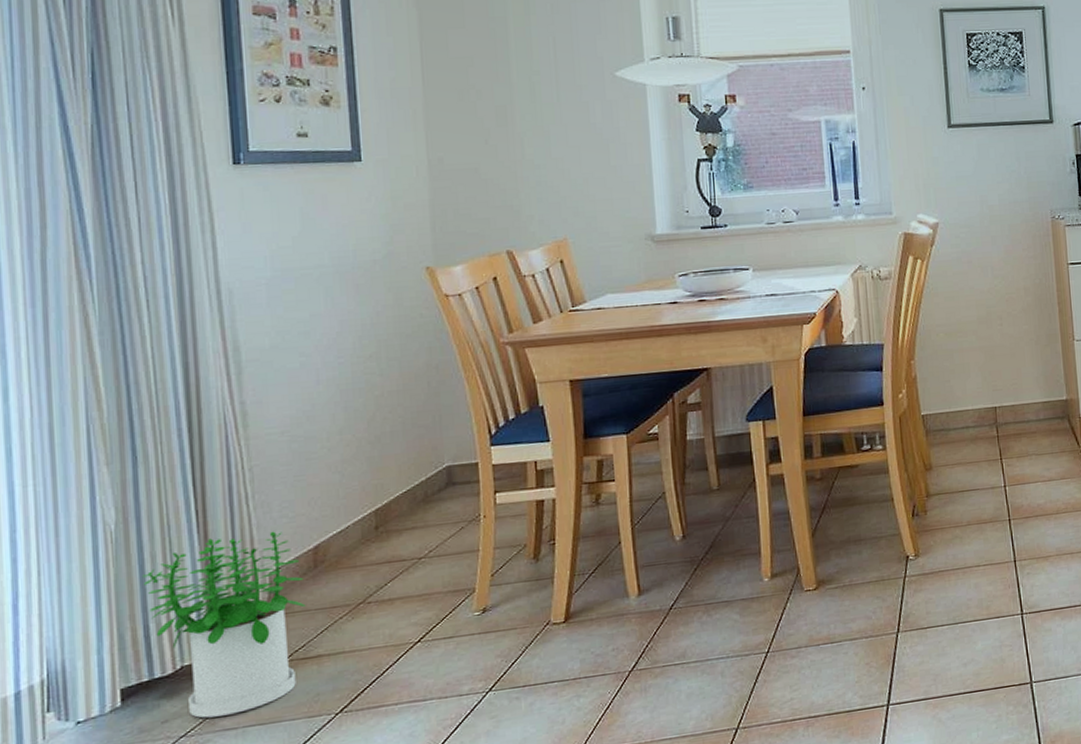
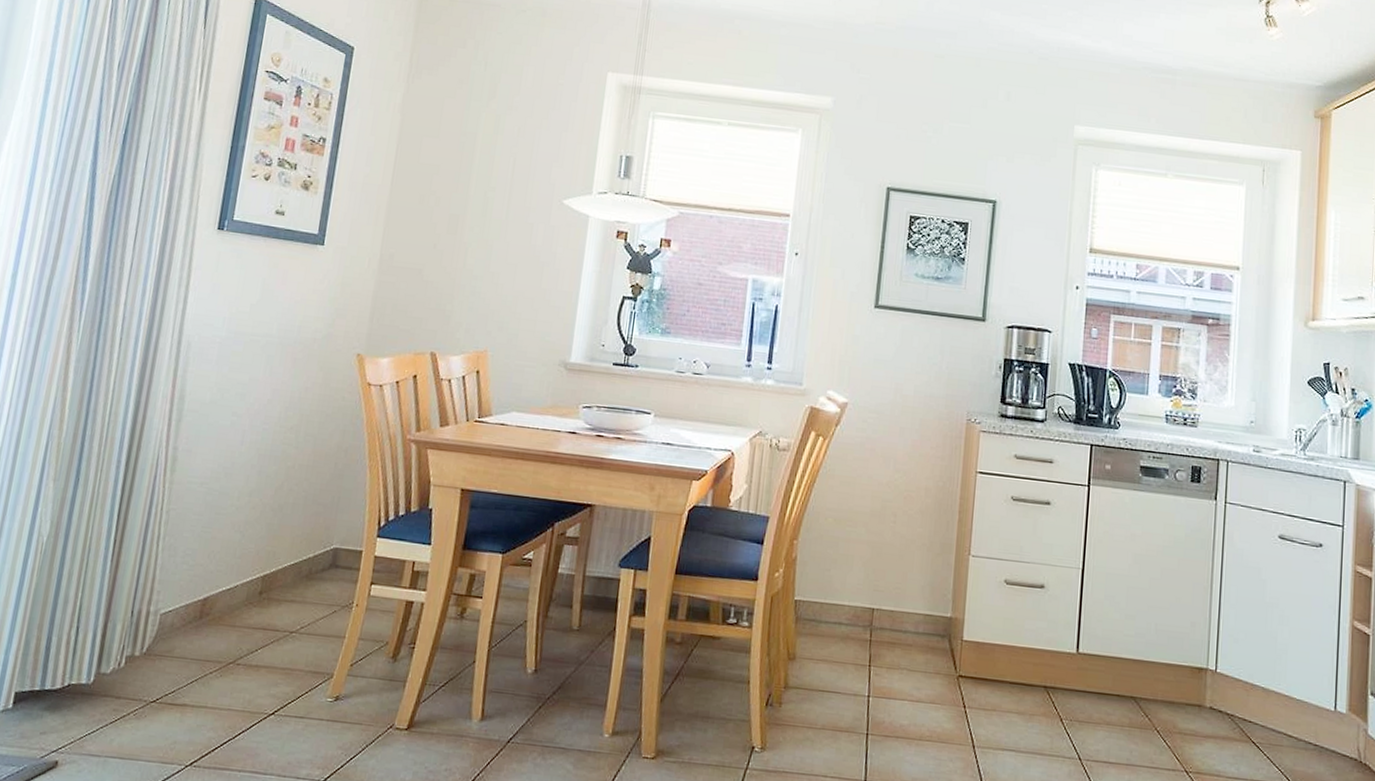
potted plant: present [142,531,306,719] -> none [55,569,189,742]

